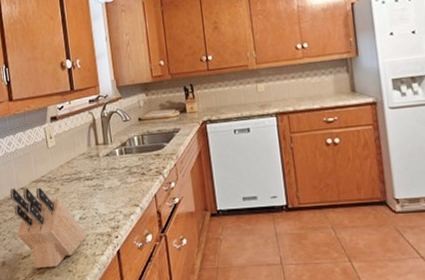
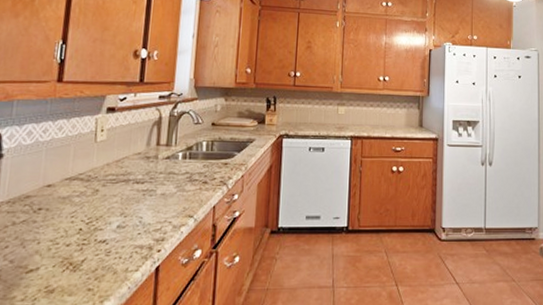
knife block: present [10,187,87,268] -> none [26,184,122,285]

